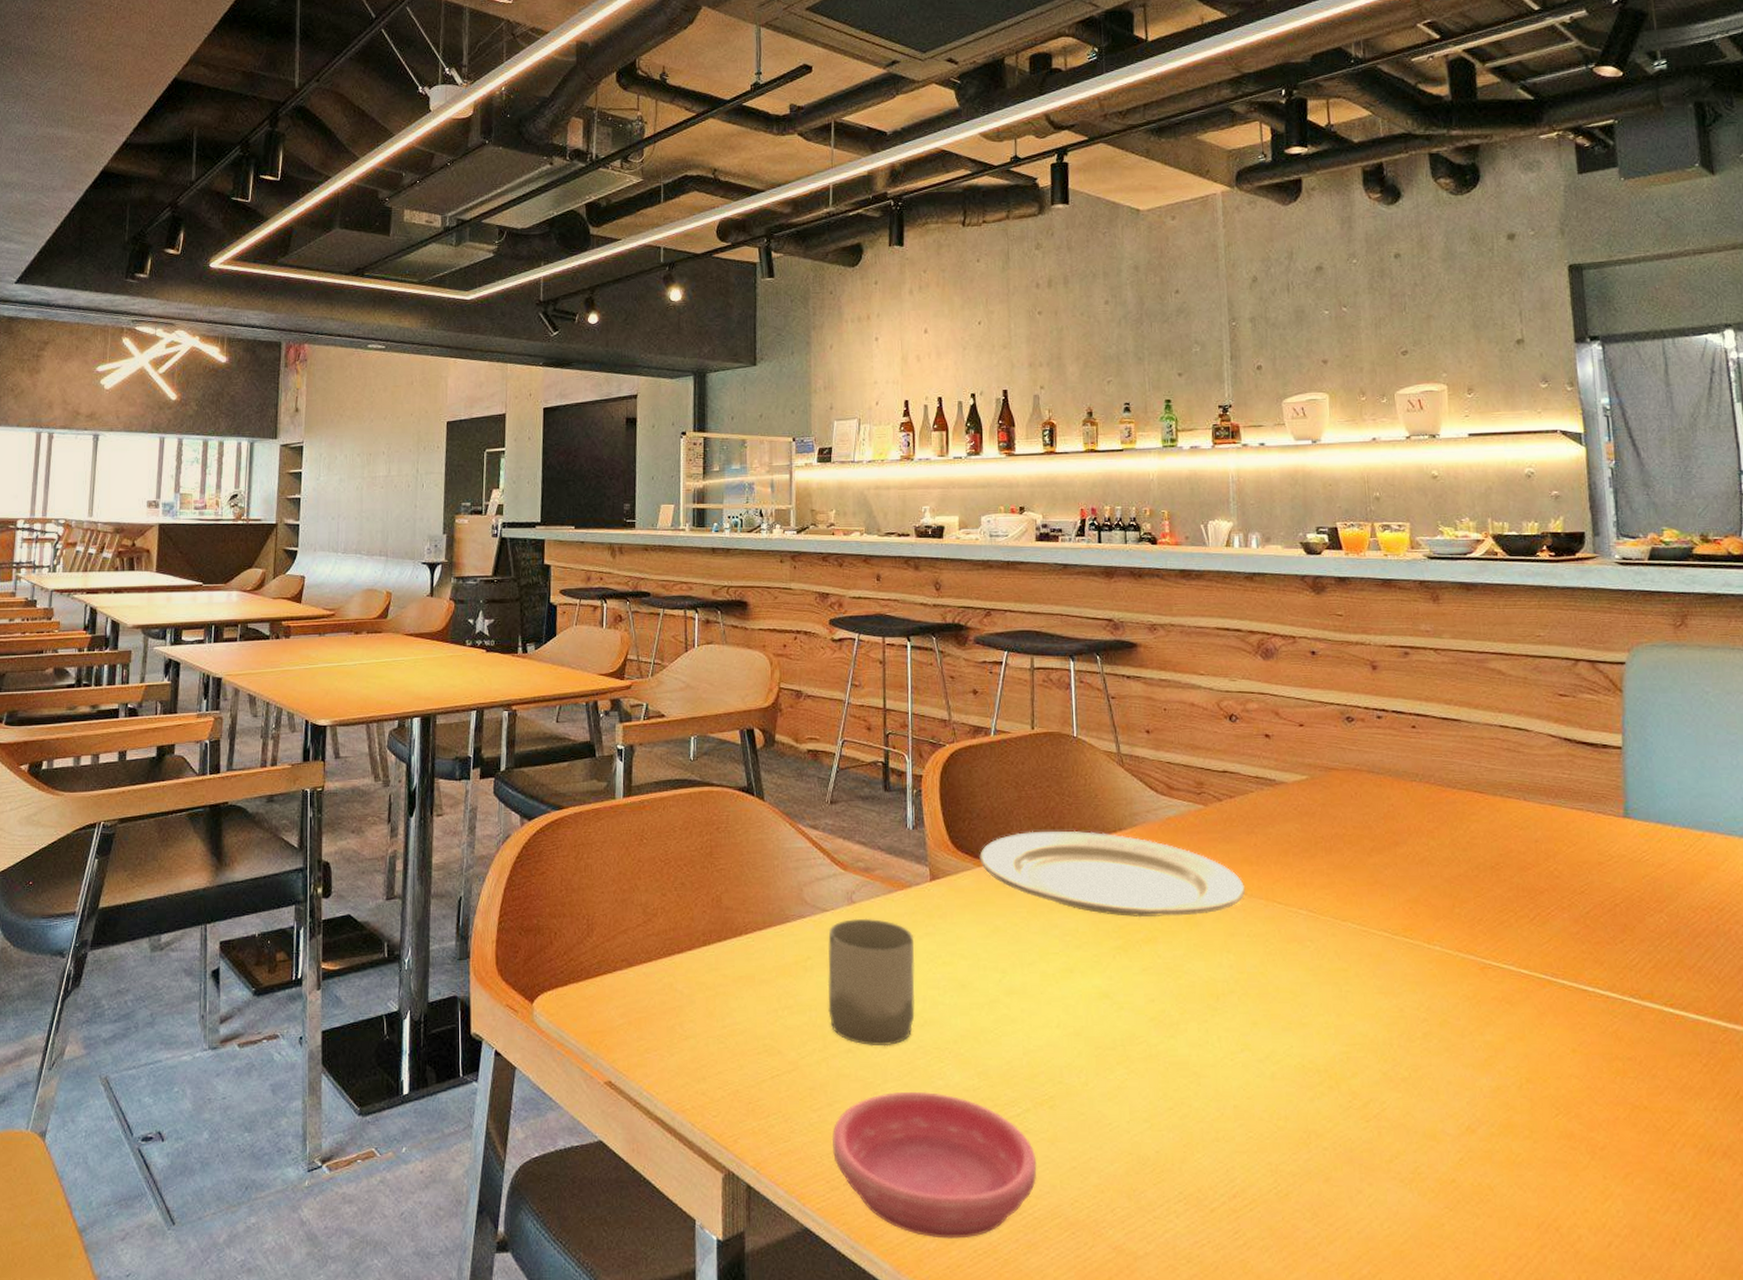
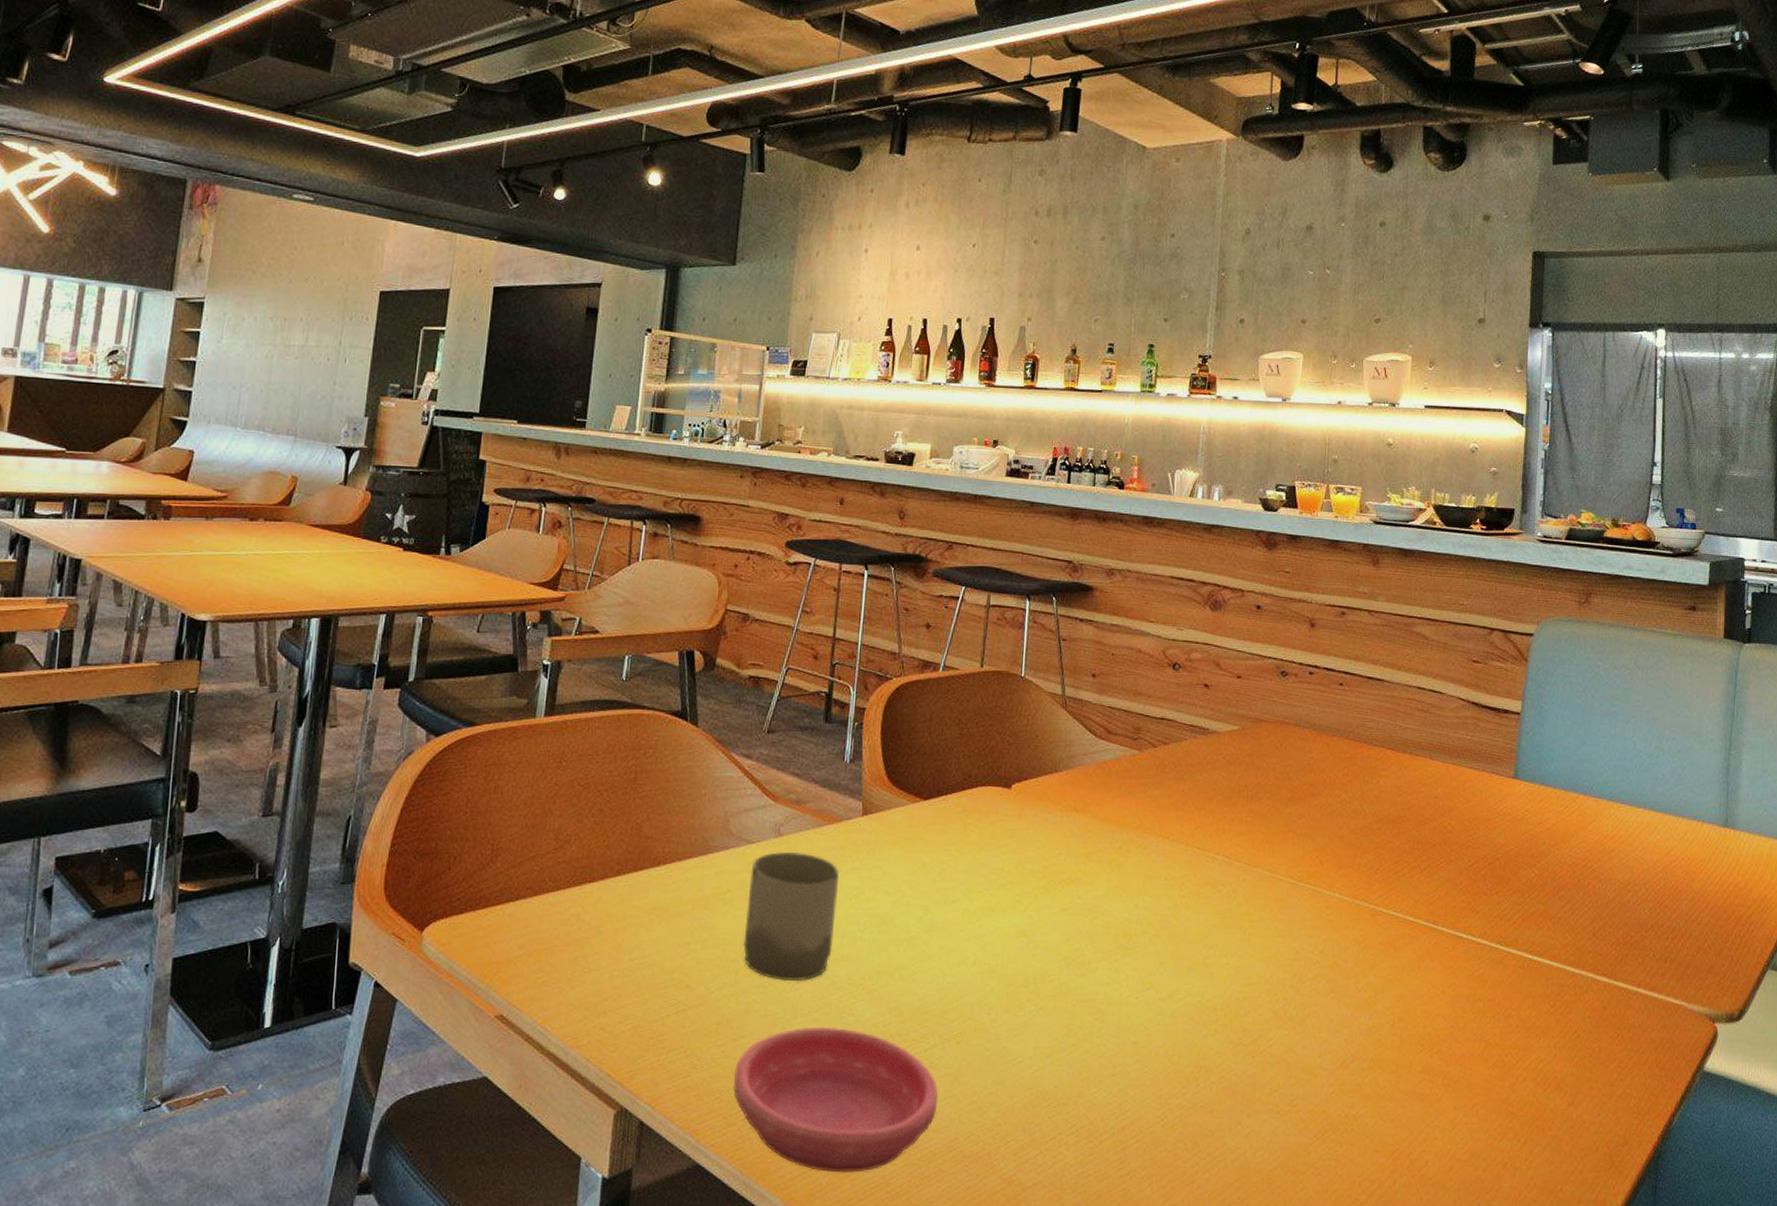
plate: present [979,830,1246,918] -> none [914,769,1169,859]

